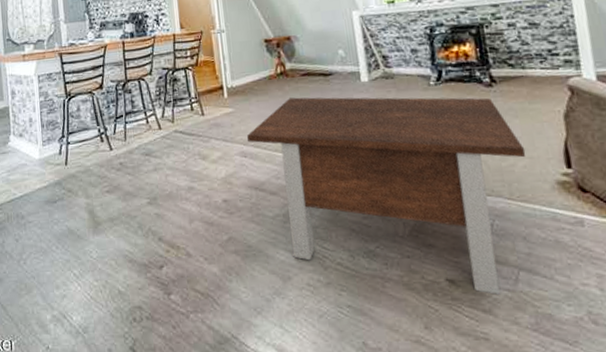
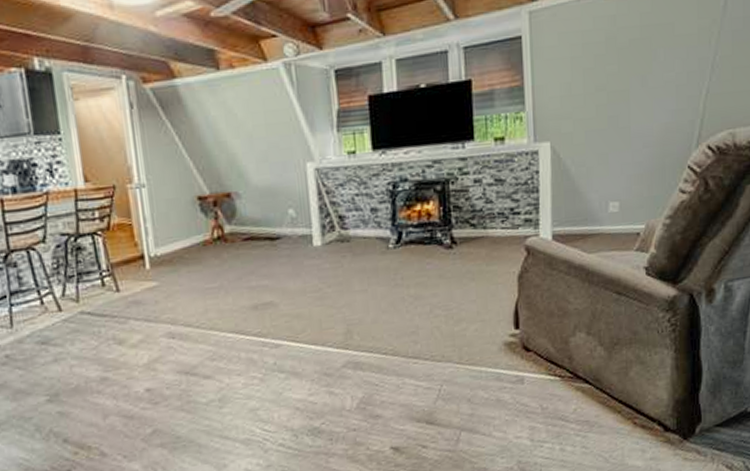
coffee table: present [247,97,526,295] -> none [176,260,479,457]

